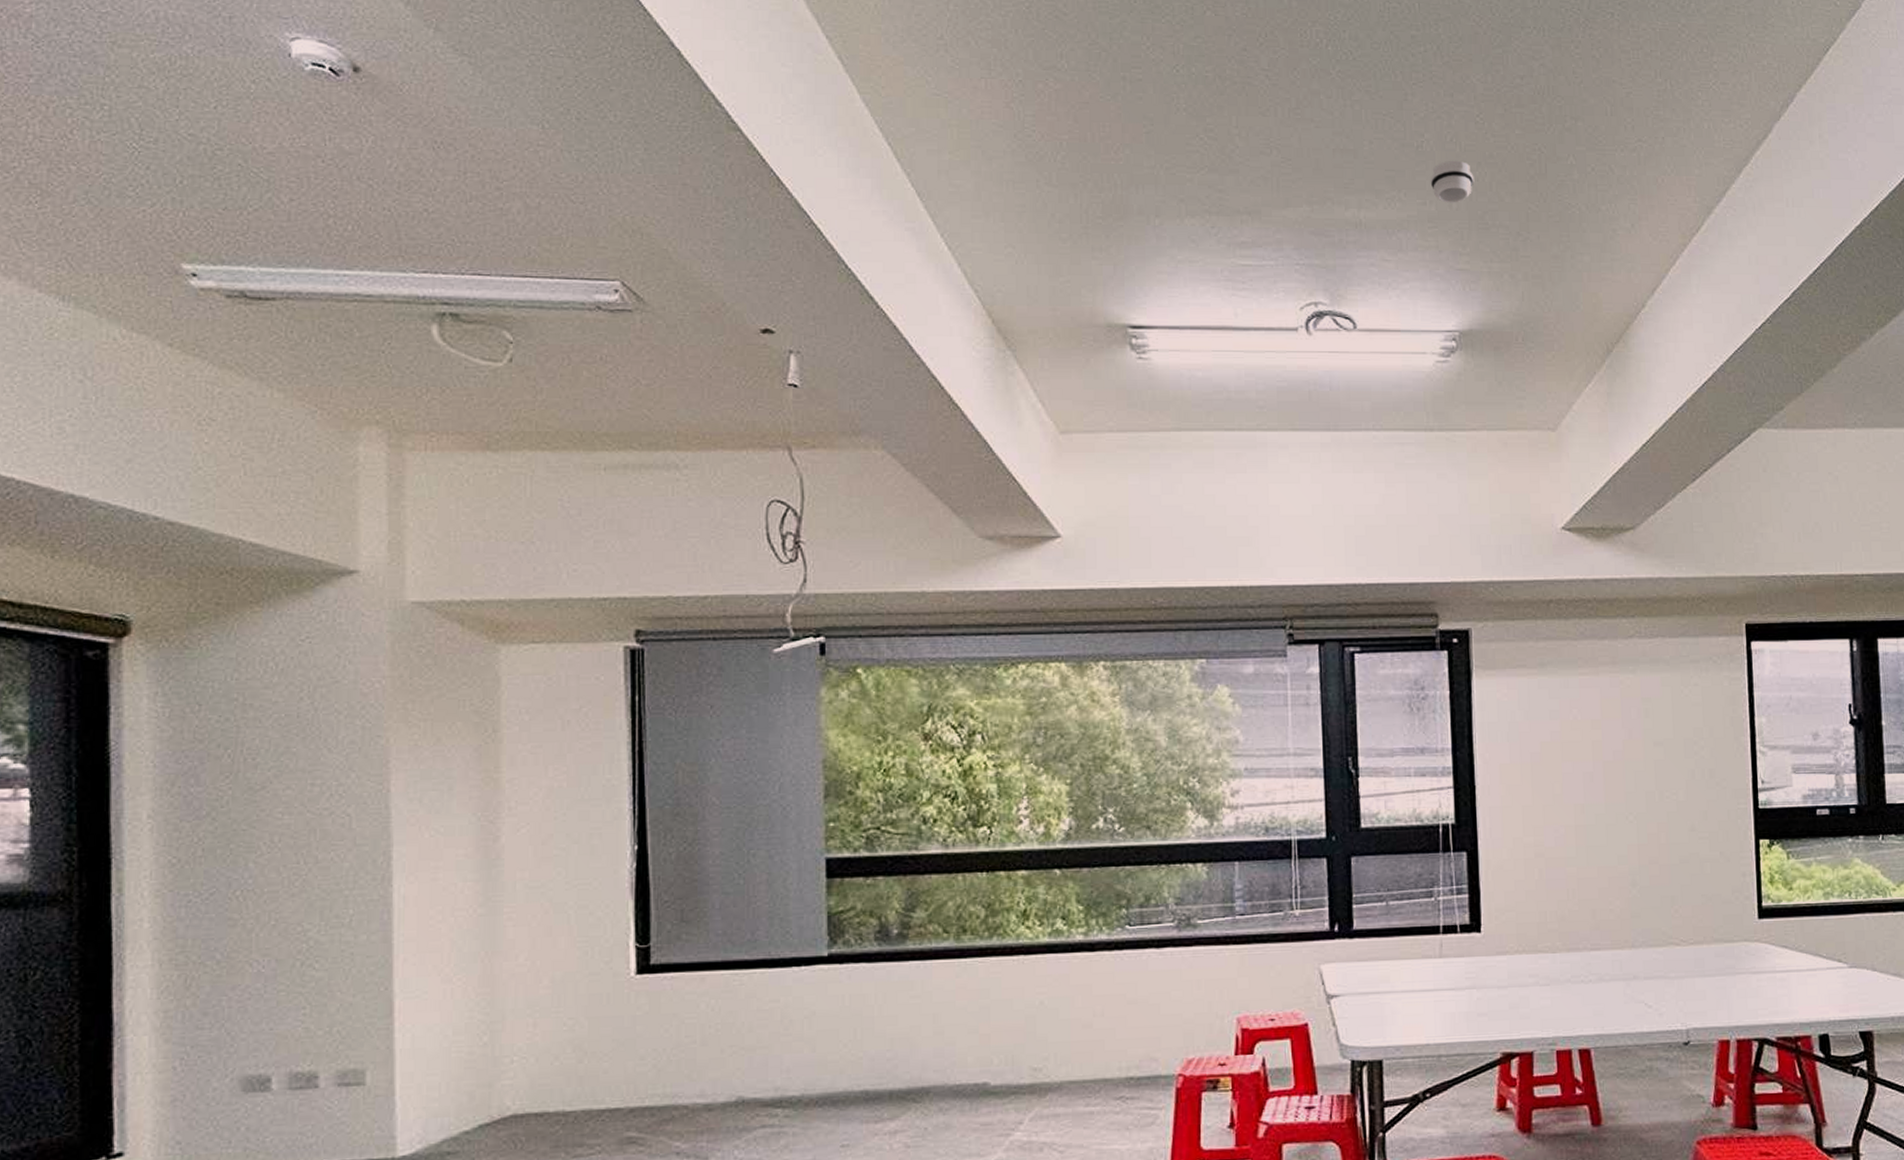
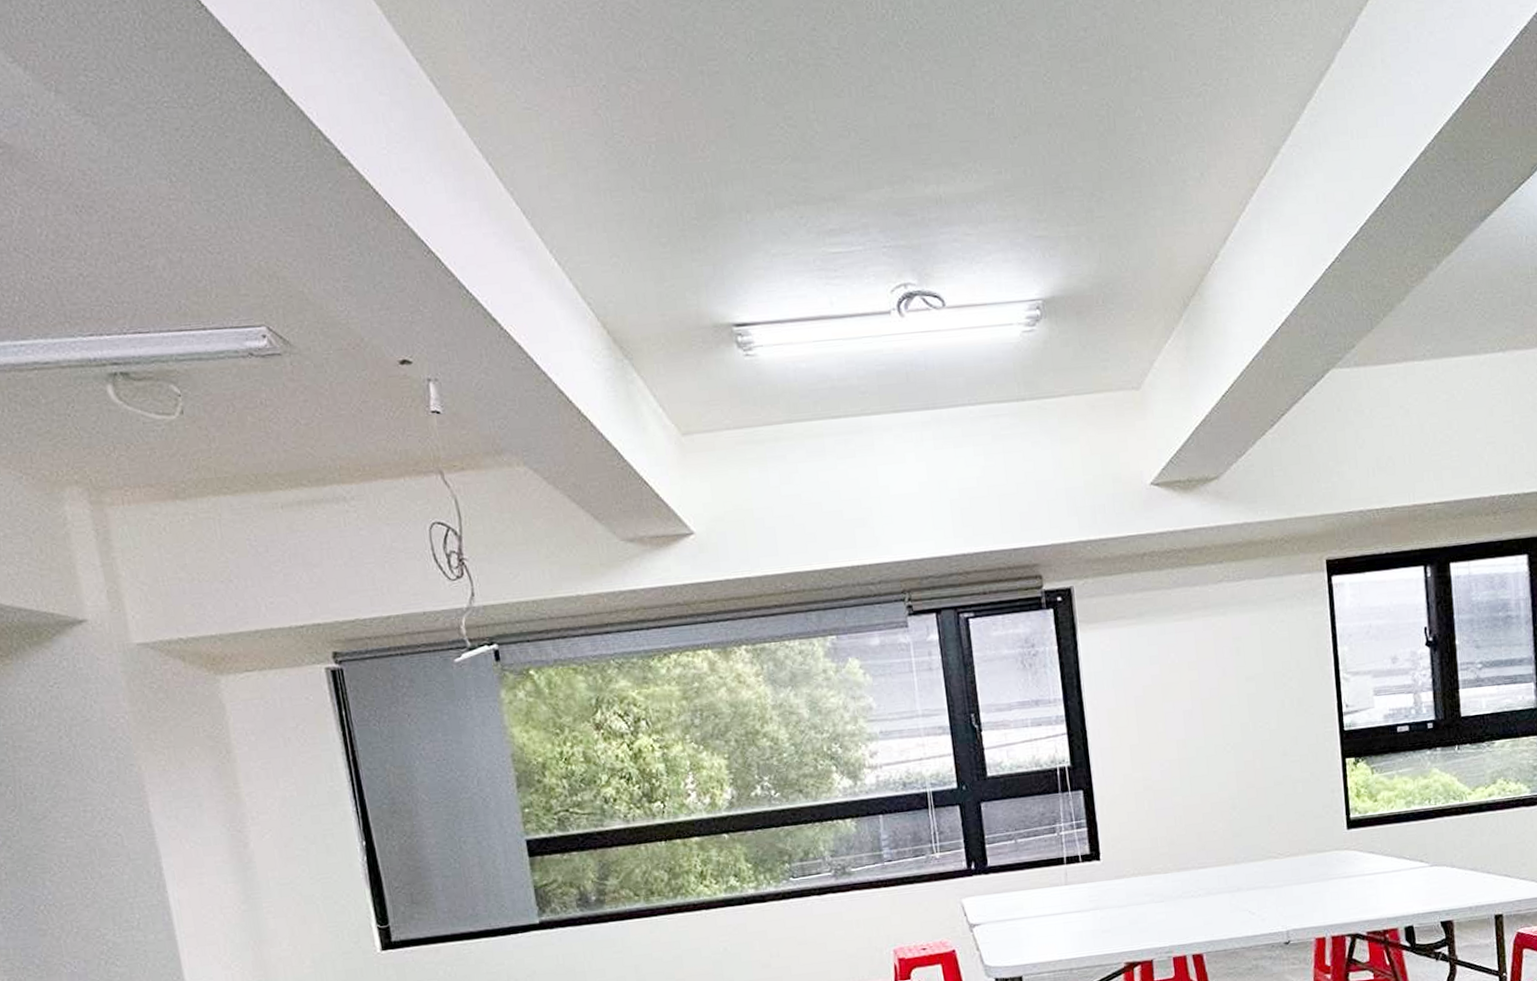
smoke detector: present [1430,160,1474,203] -> none [1003,124,1046,170]

